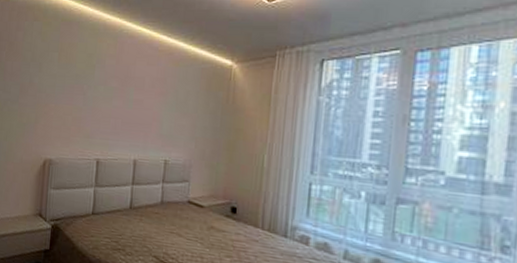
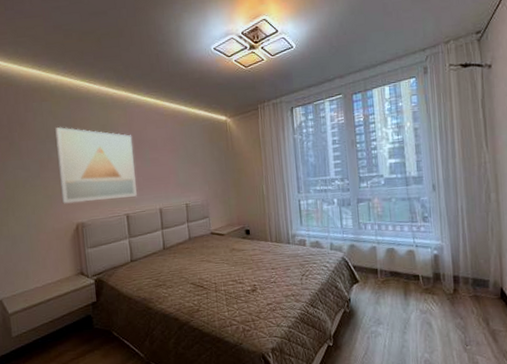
wall art: none [35,50,119,141] -> present [54,126,137,204]

